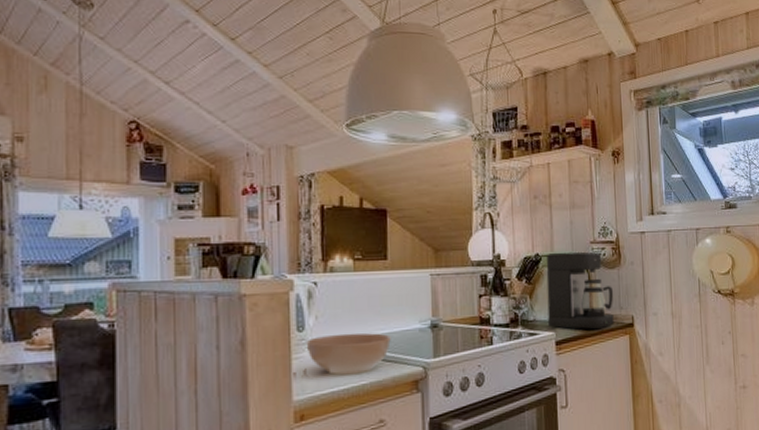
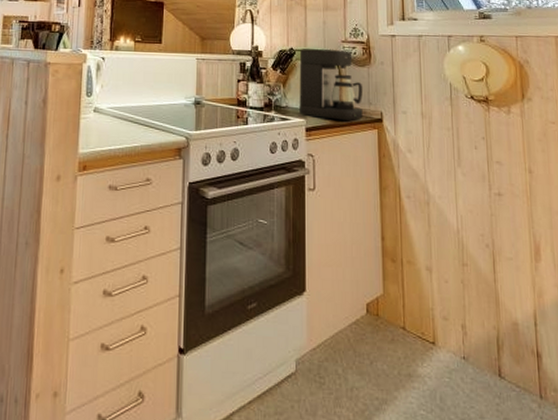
bowl: present [306,332,391,376] -> none [92,101,160,137]

